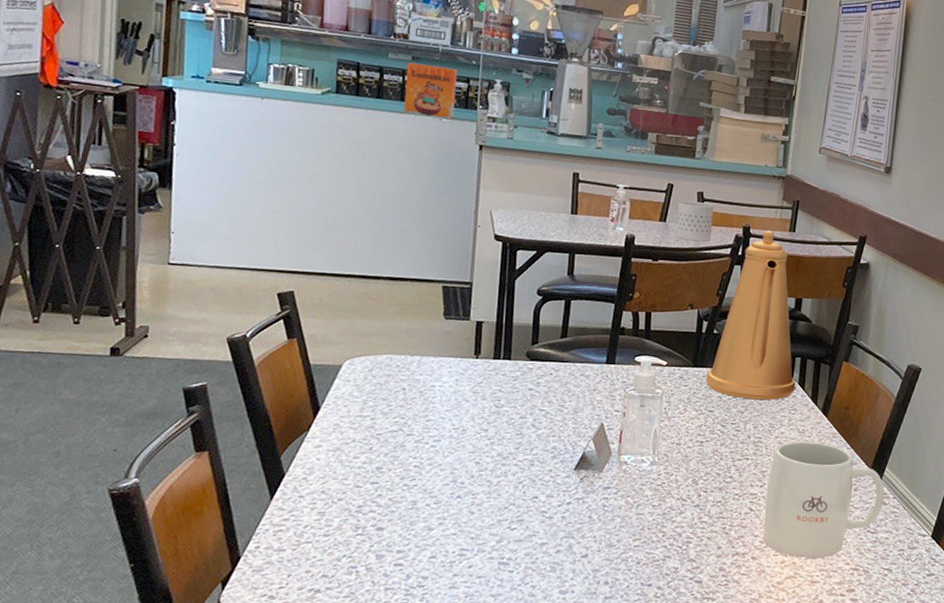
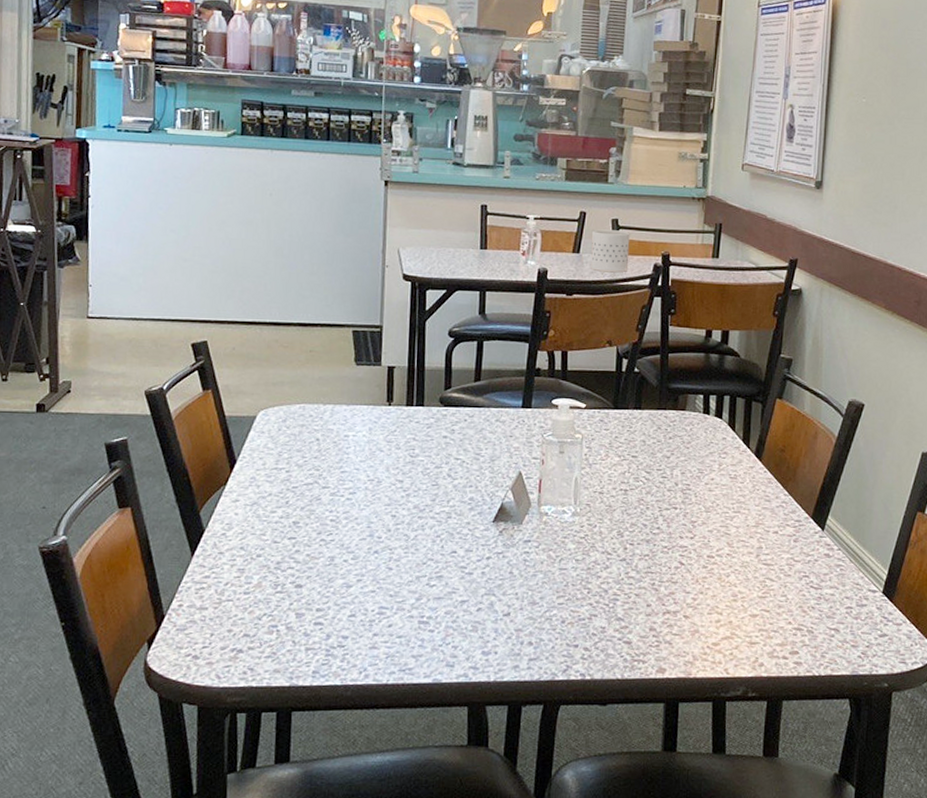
cereal box: present [403,62,458,120] -> none [308,99,360,156]
coffee pot: present [706,230,796,400] -> none [628,258,726,444]
mug: present [763,441,885,558] -> none [695,487,828,617]

